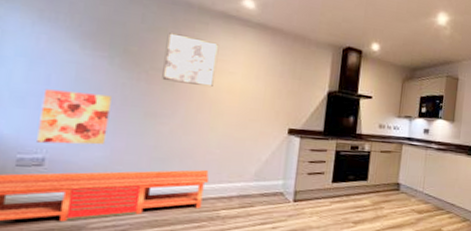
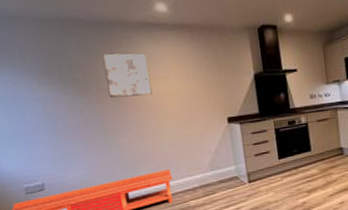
wall art: present [37,89,112,145] -> none [25,121,84,172]

